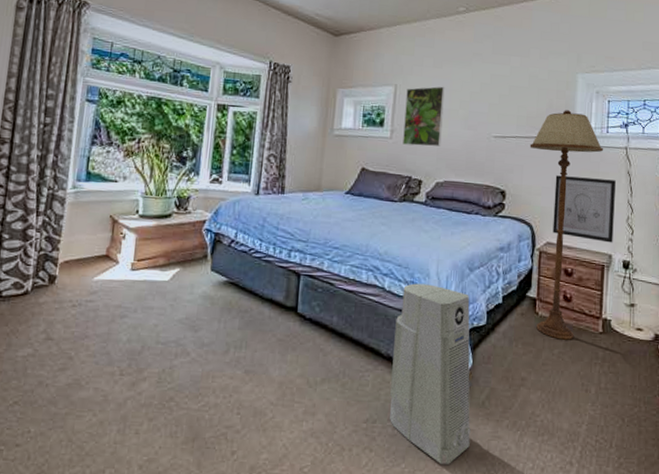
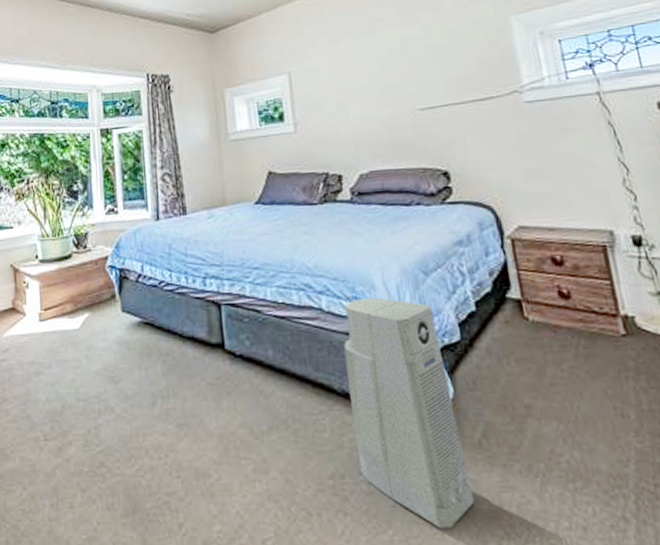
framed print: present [403,86,445,147] -> none [303,63,356,137]
floor lamp: present [529,110,603,340] -> none [467,61,586,350]
wall art: present [552,175,616,243] -> none [510,135,611,216]

